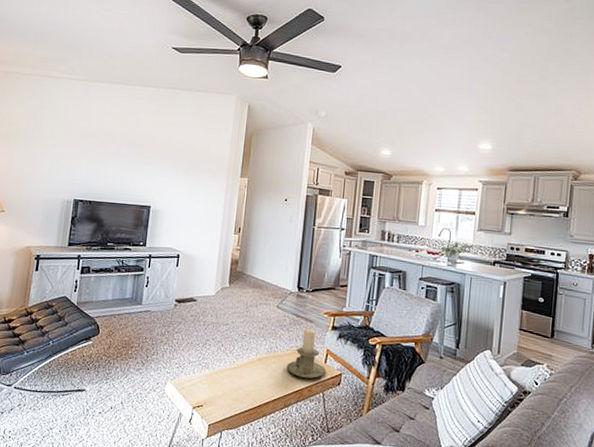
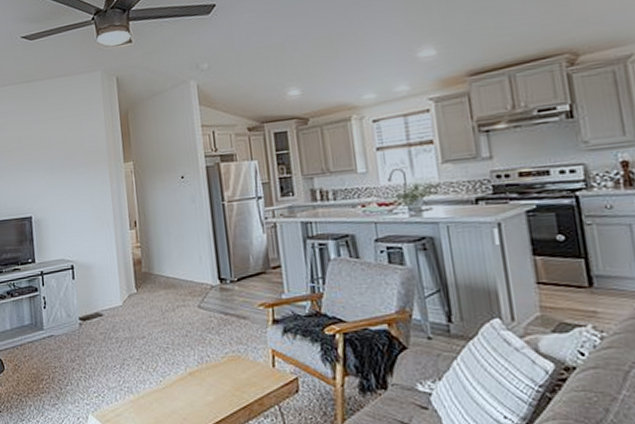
candle holder: present [286,329,326,379] -> none [225,328,277,389]

